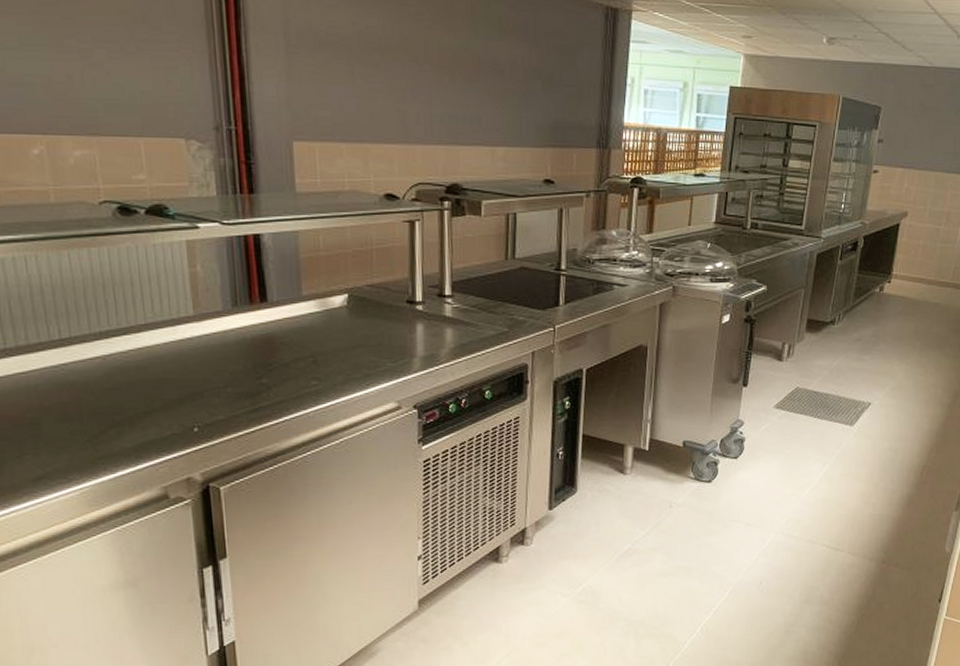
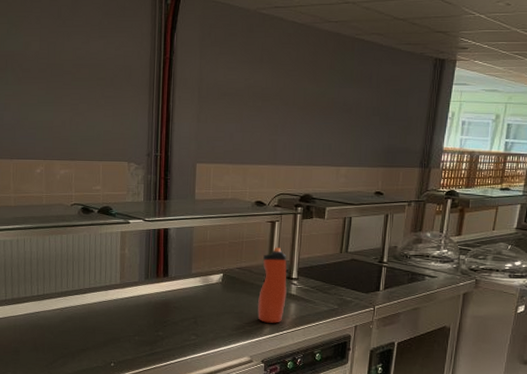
water bottle: none [401,256,439,356] -> present [258,248,287,323]

